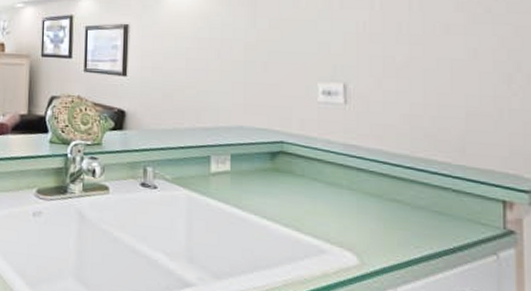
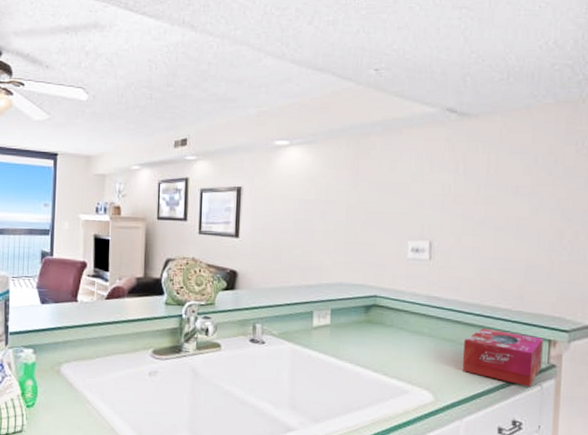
tissue box: none [392,183,496,256] -> present [462,328,543,388]

